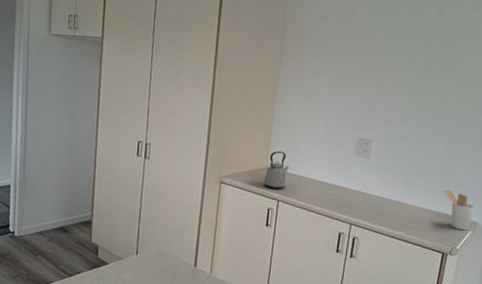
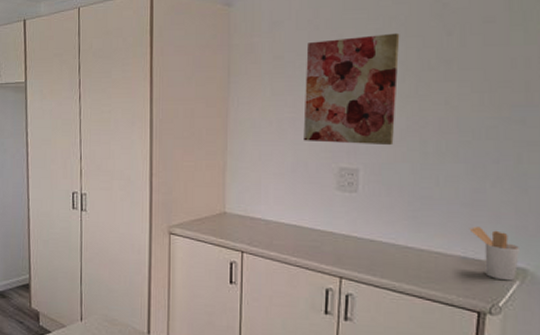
kettle: present [263,151,290,189] -> none [222,191,253,238]
wall art: none [334,34,412,124] -> present [303,33,400,146]

